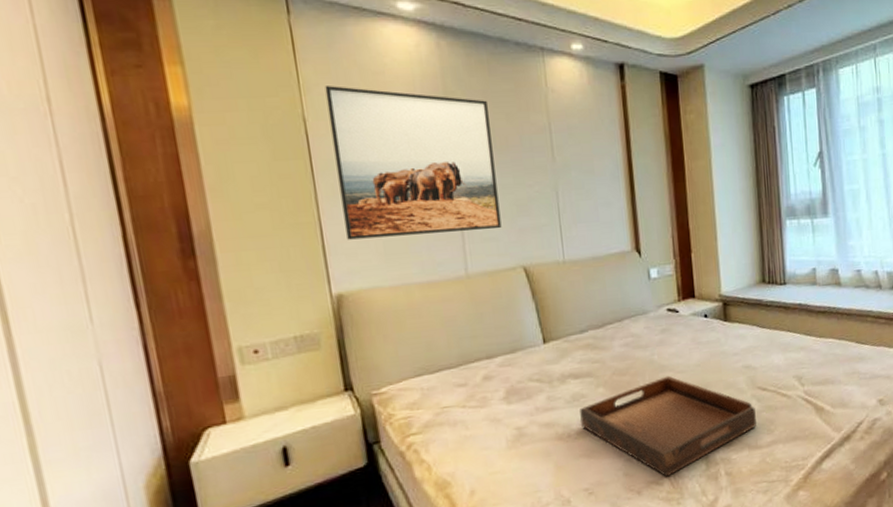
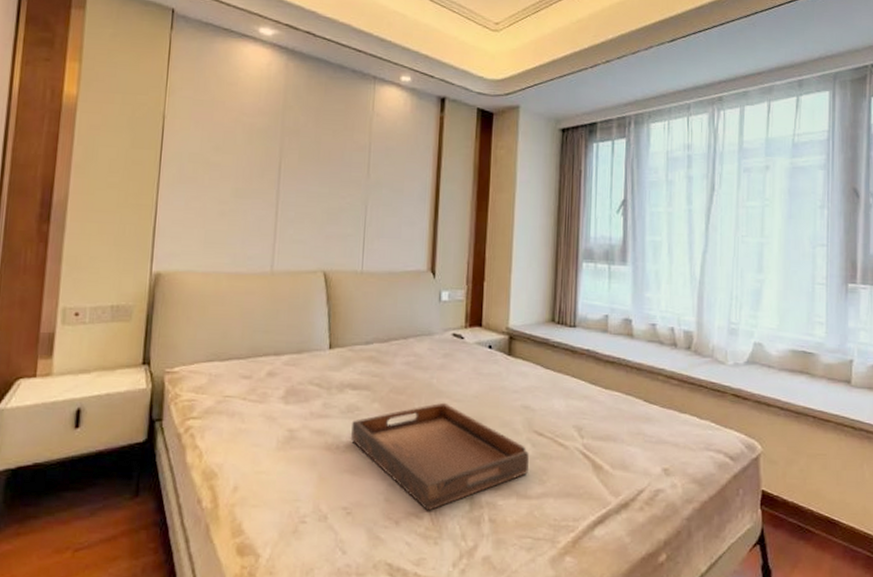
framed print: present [325,86,502,240] -> none [176,90,319,233]

